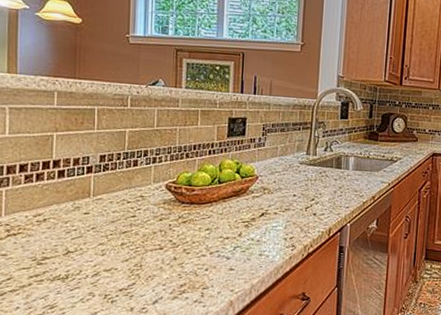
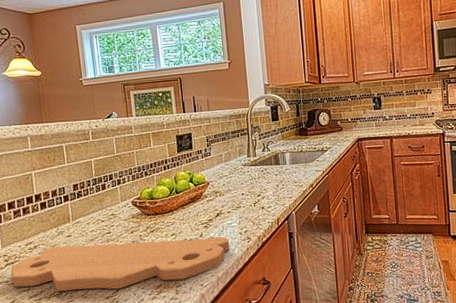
cutting board: none [11,223,271,282] -> present [10,237,230,292]

